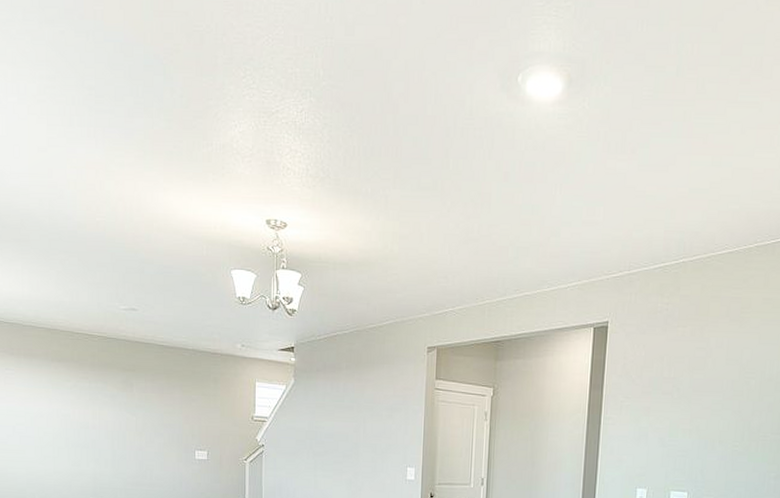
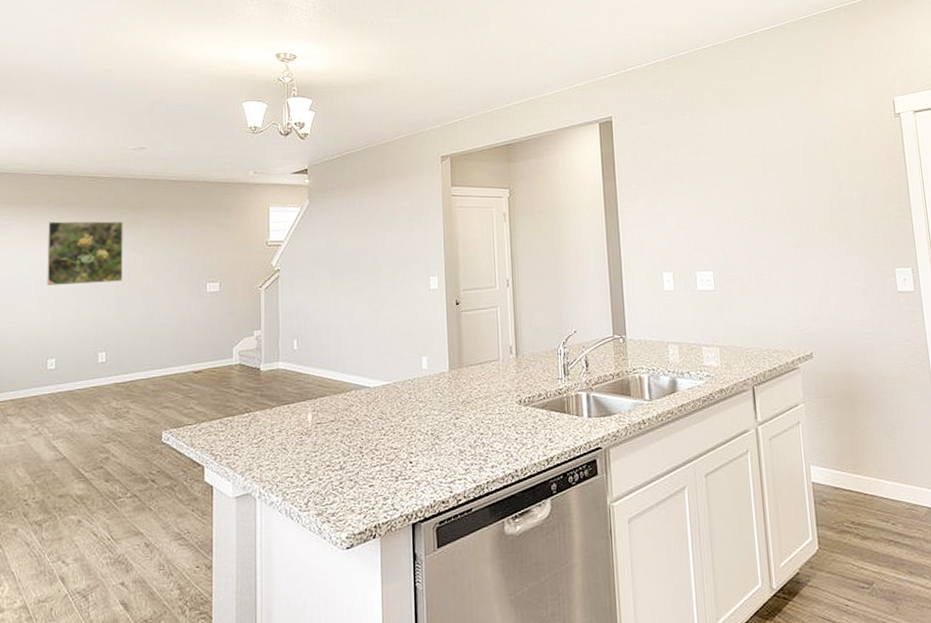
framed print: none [47,375,117,440] -> present [47,221,123,286]

